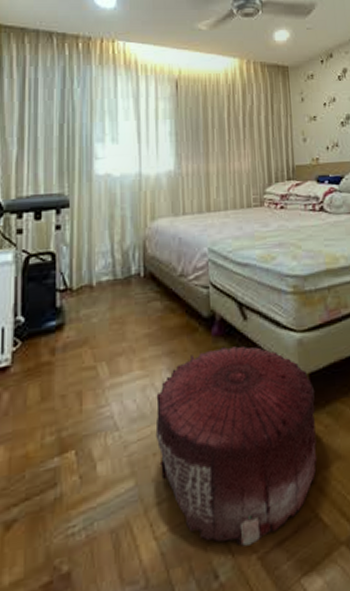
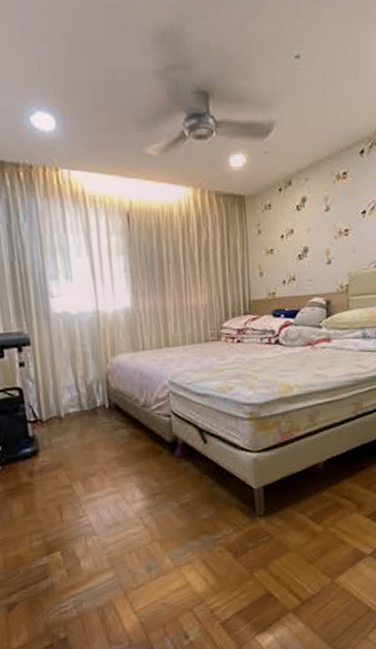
pouf: present [155,345,317,546] -> none [128,465,270,616]

